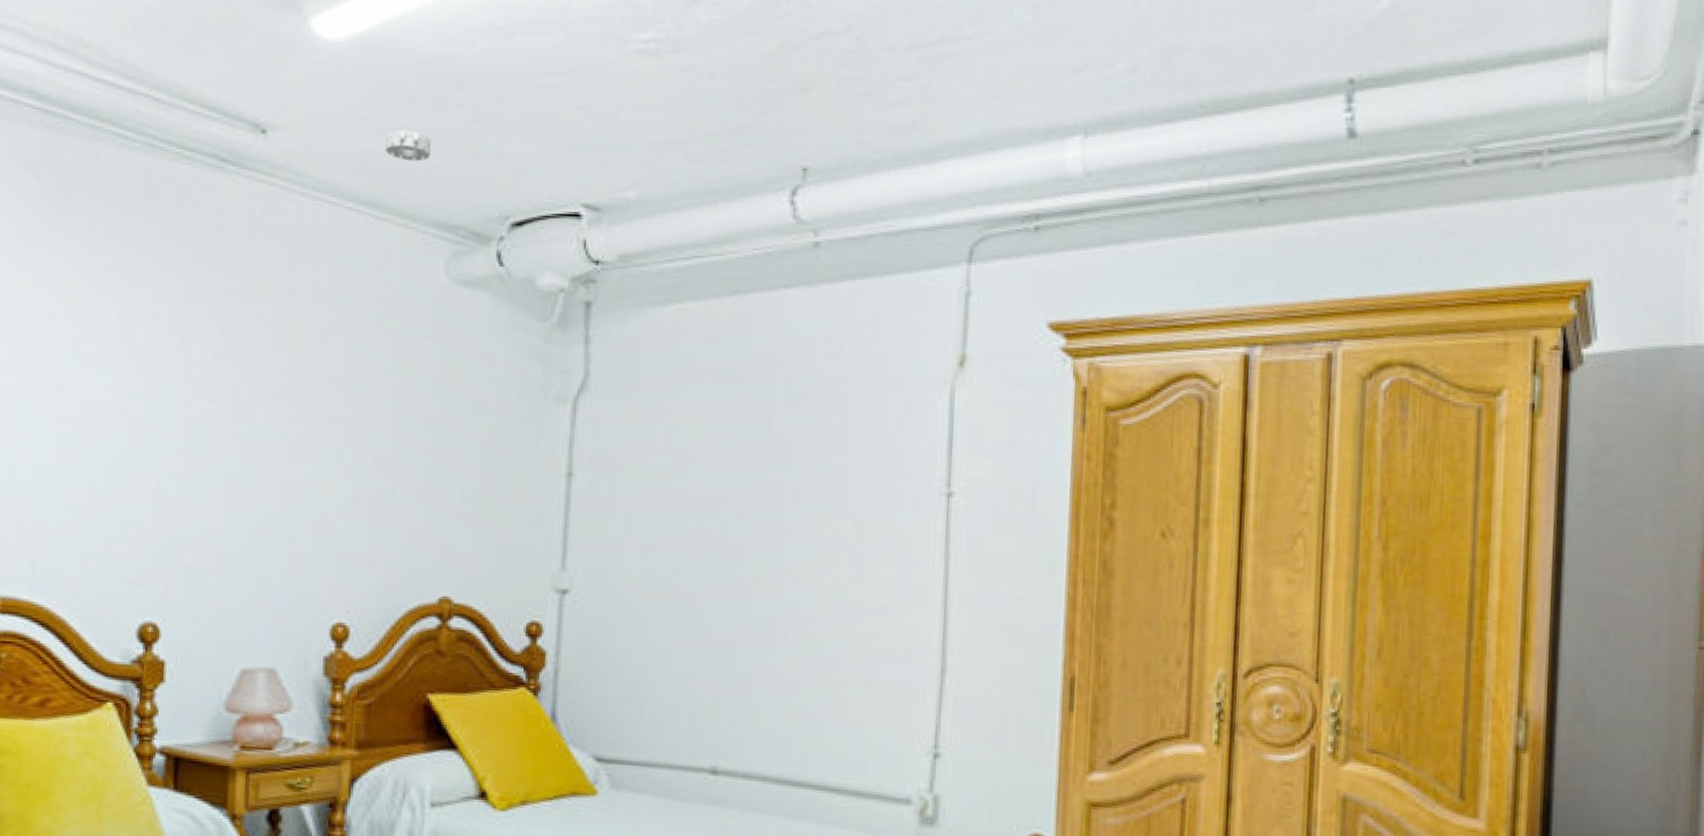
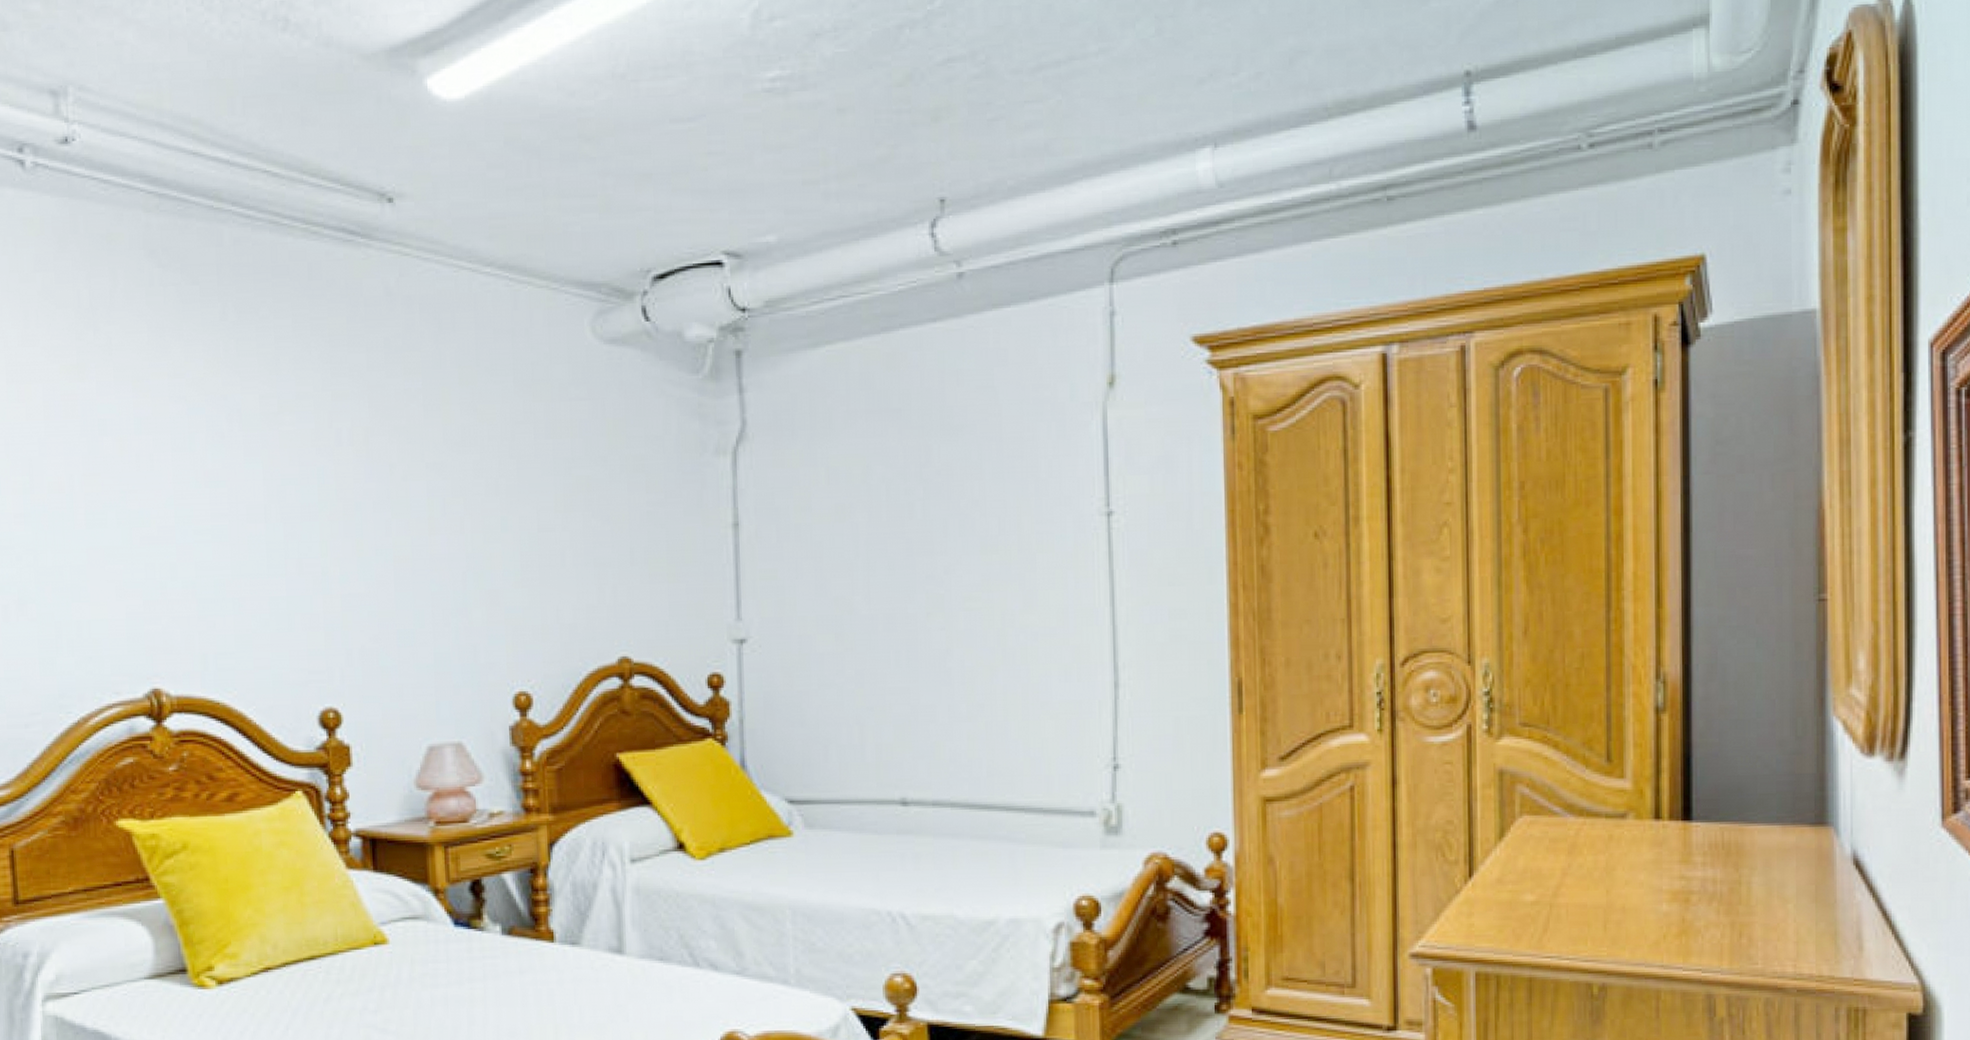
smoke detector: present [385,130,432,162] -> none [517,188,565,221]

